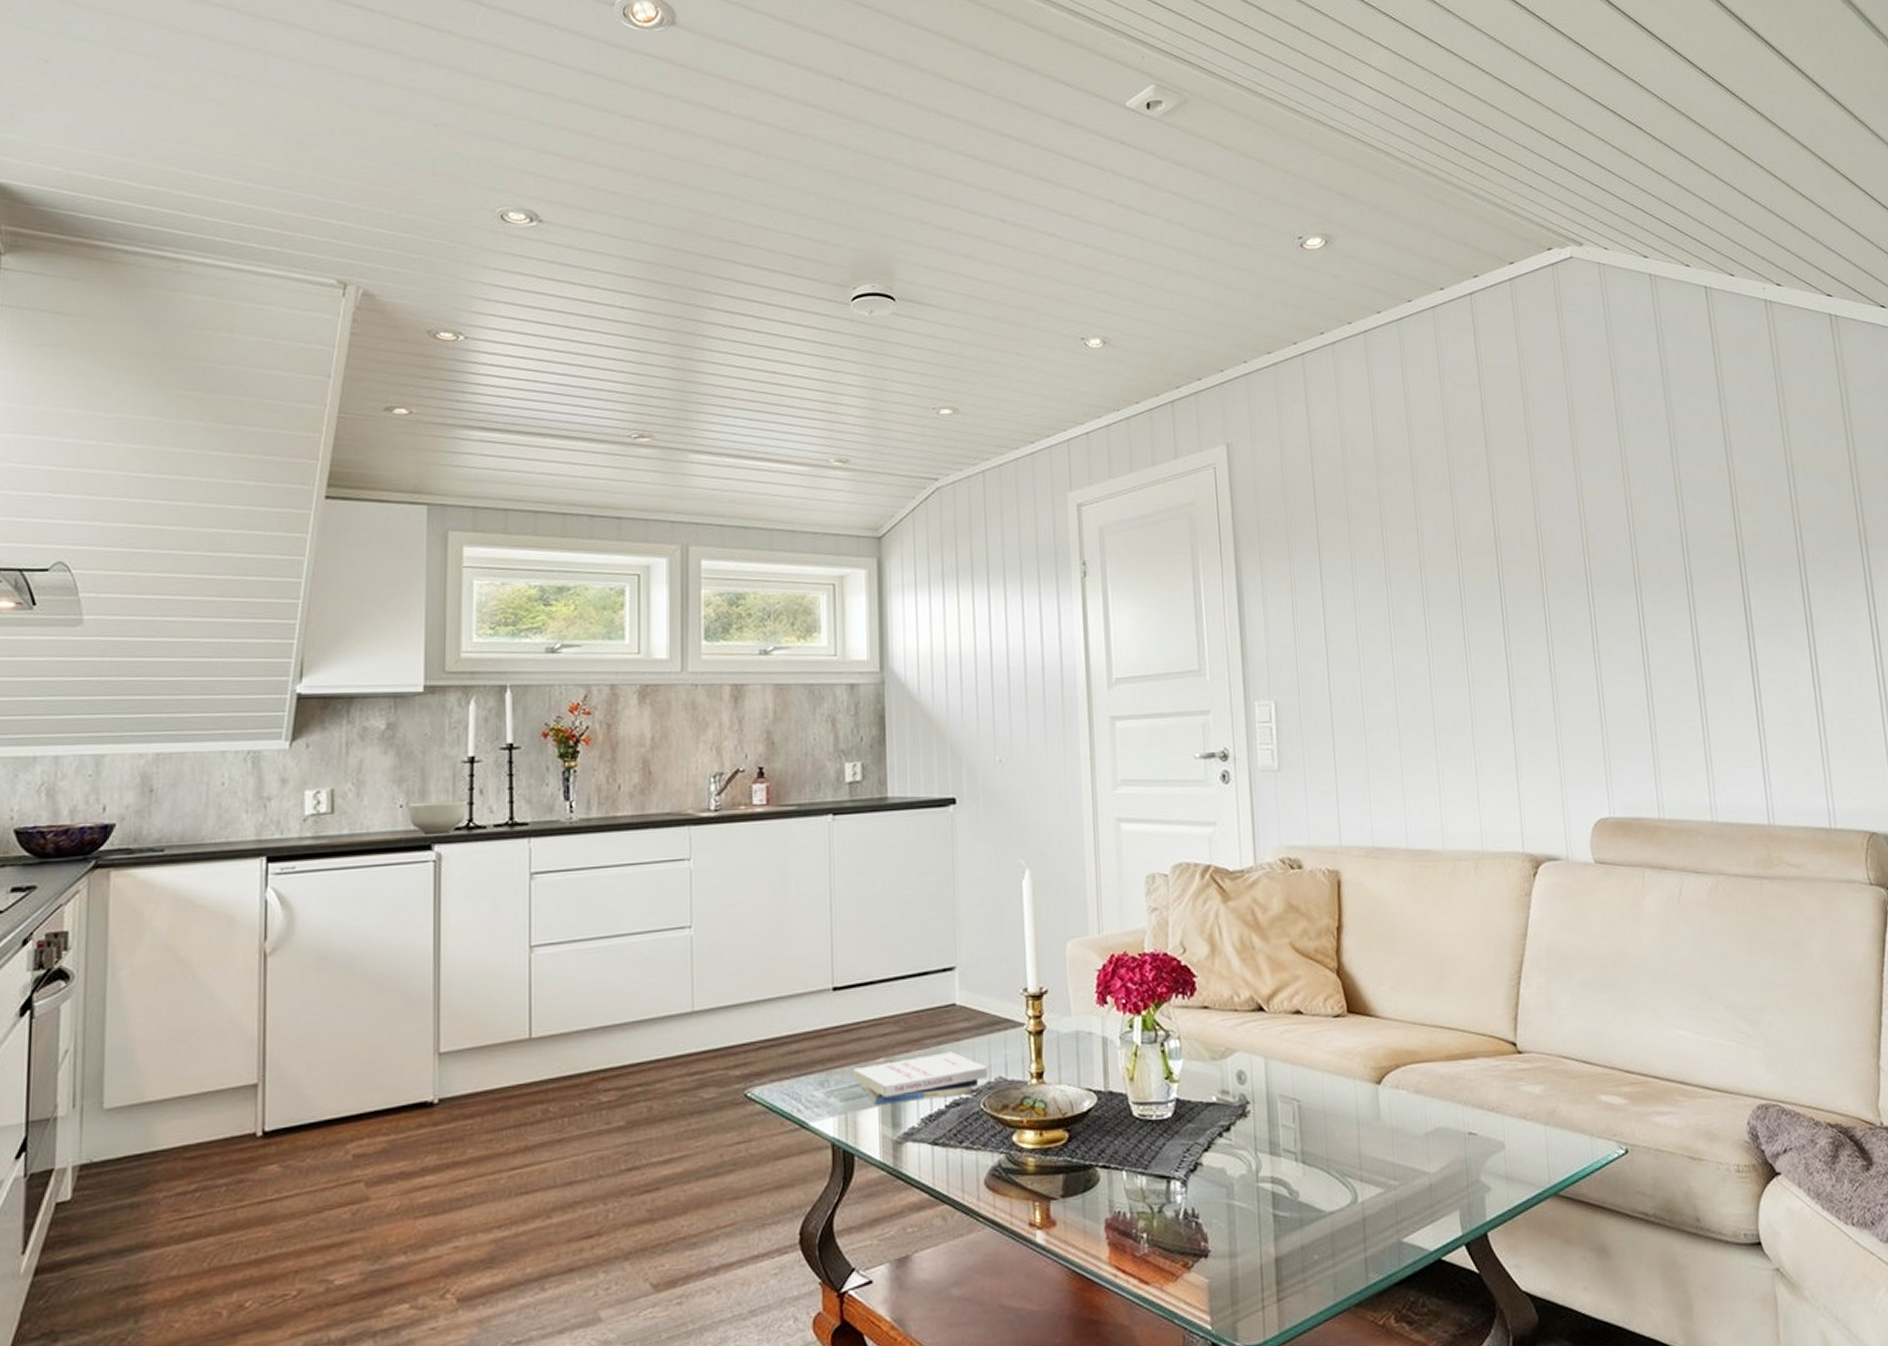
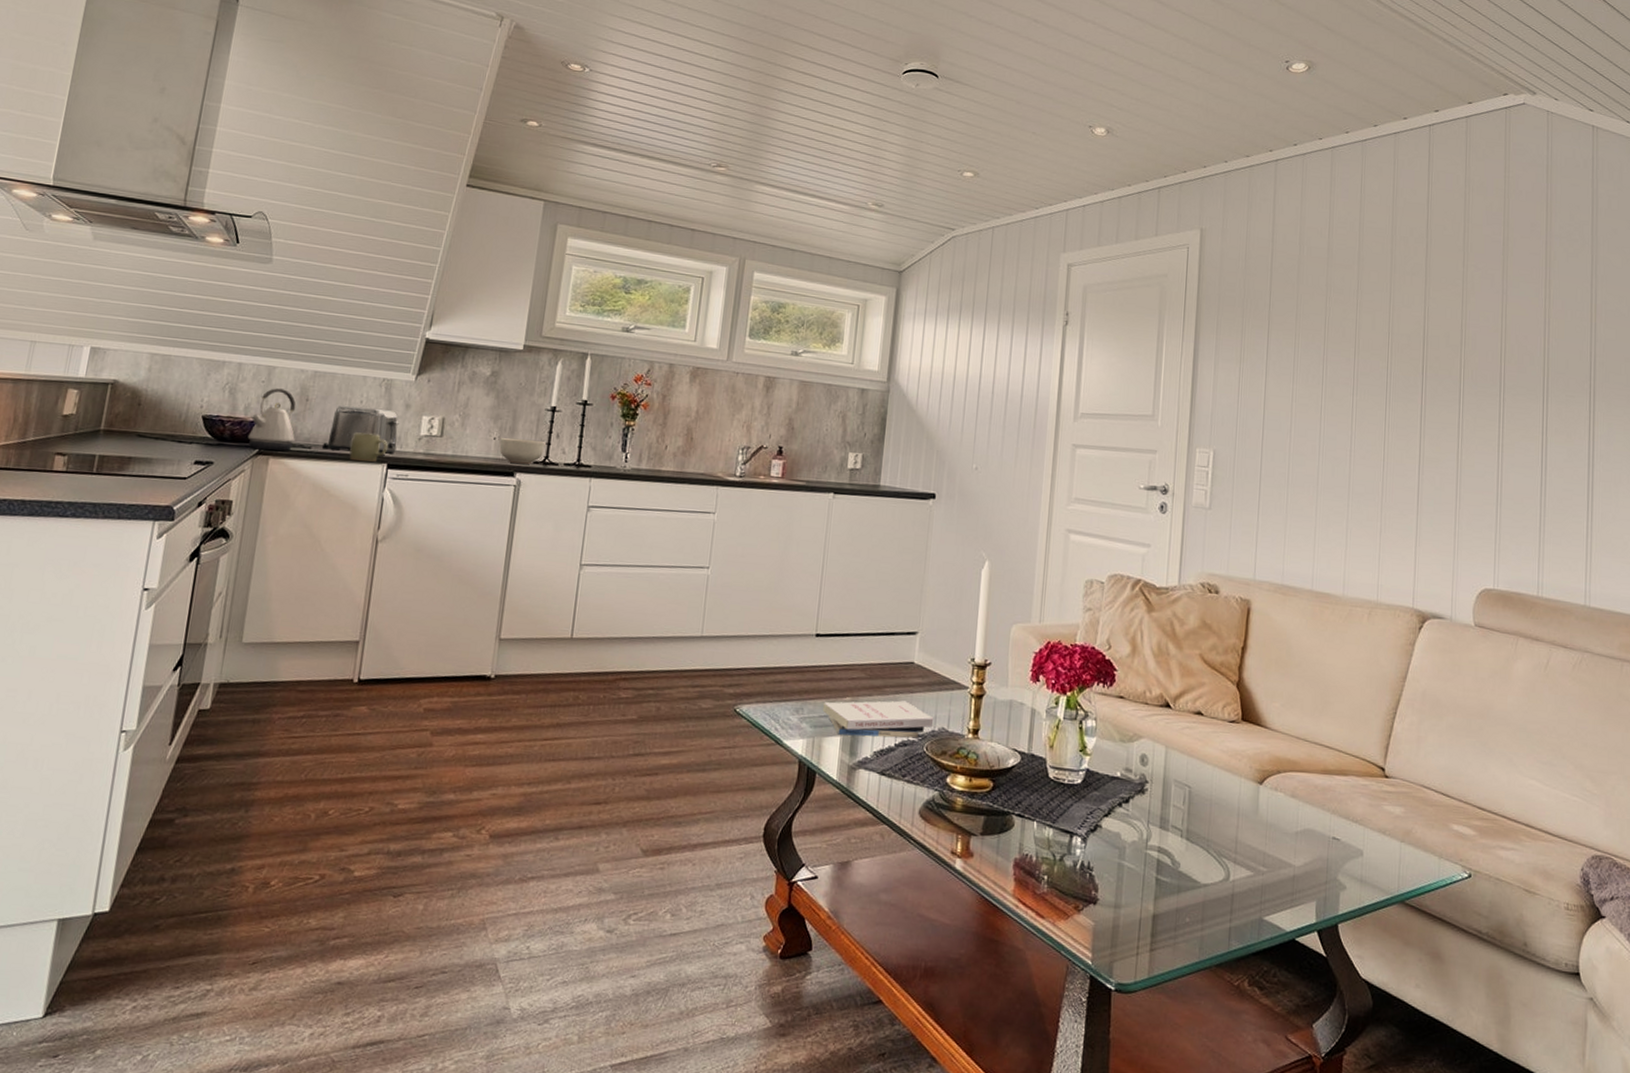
kettle: none [78,780,141,863] -> present [247,387,296,452]
toaster: none [177,789,276,851] -> present [321,405,399,455]
mug: none [215,821,264,859] -> present [349,432,388,462]

